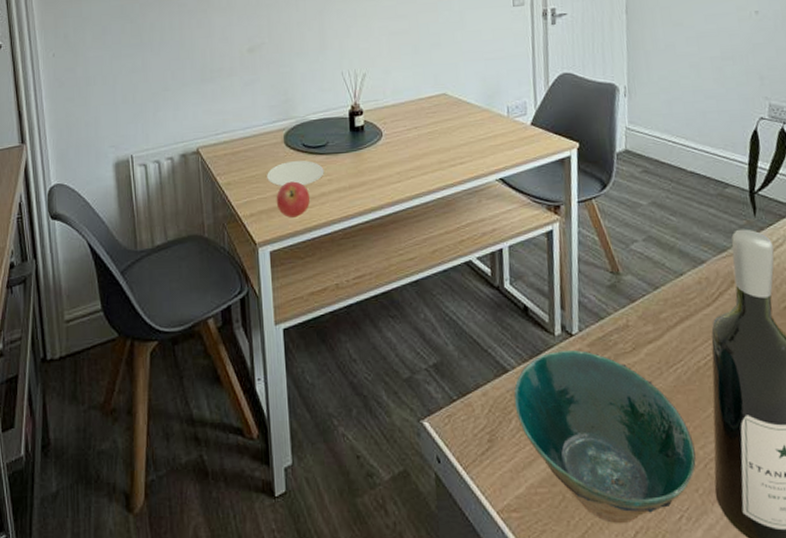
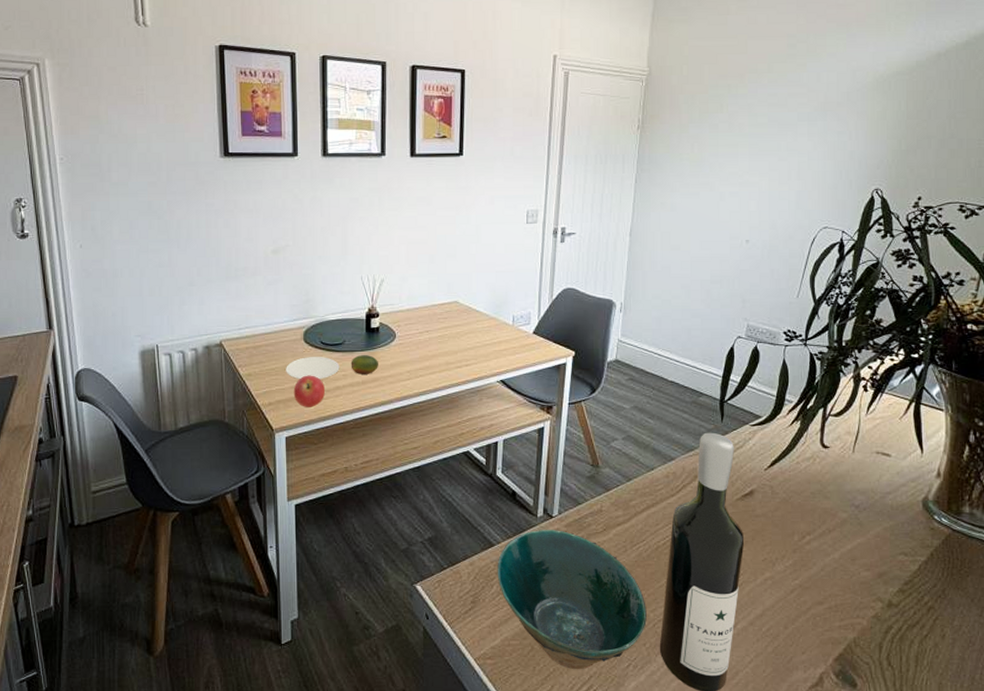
fruit: none [335,156,366,178] -> present [350,355,378,374]

